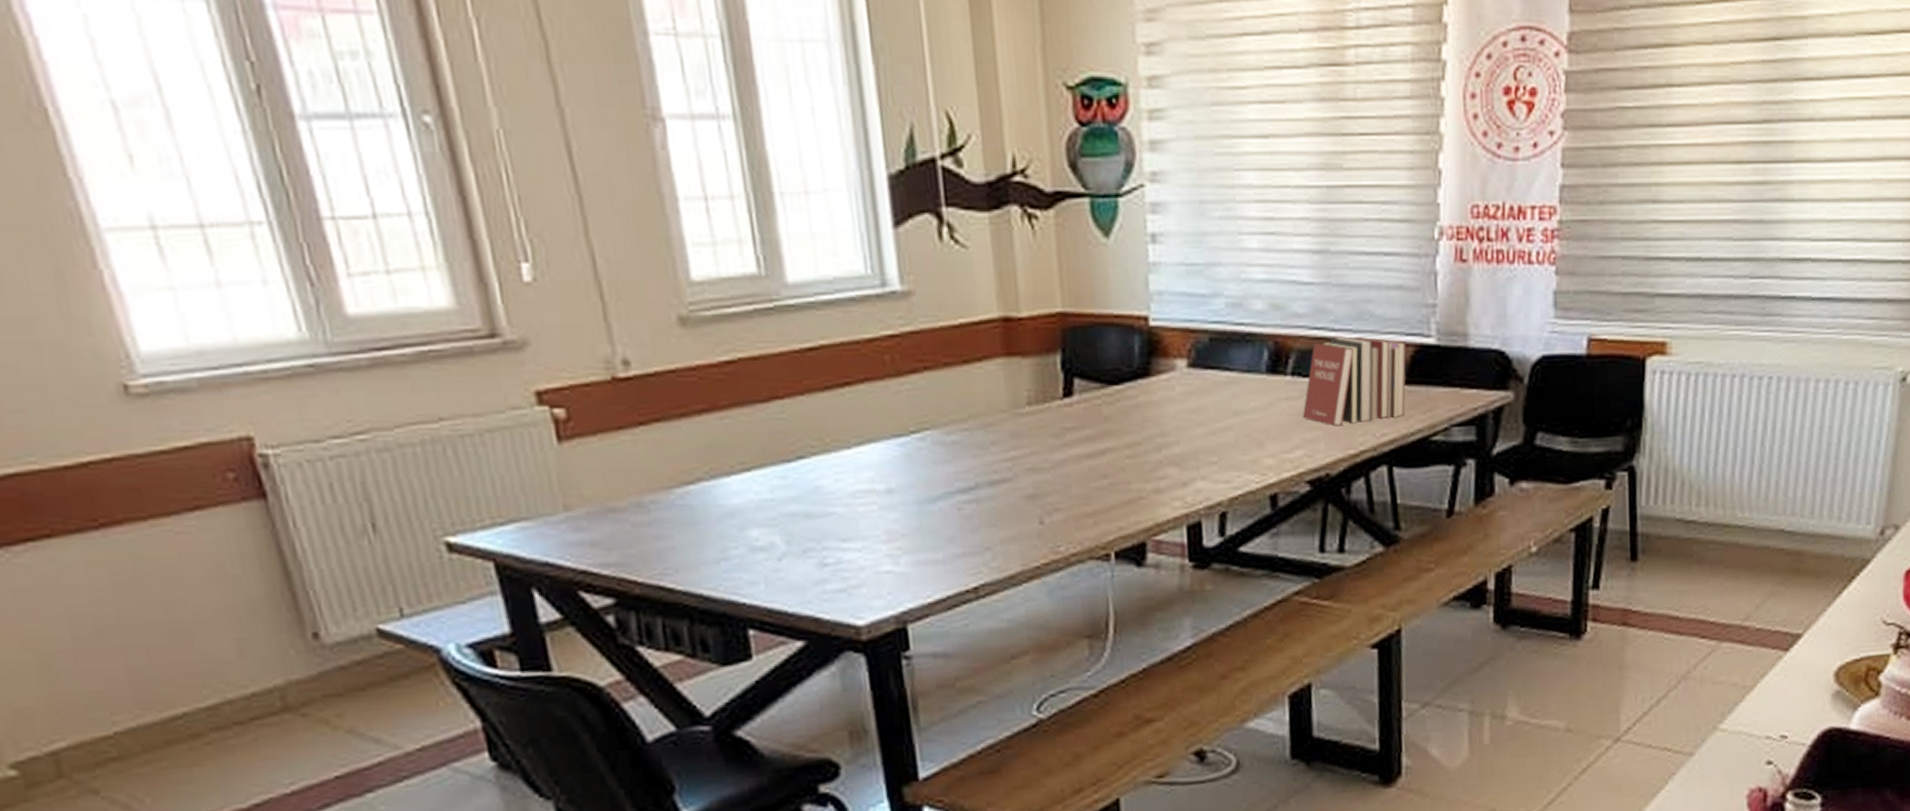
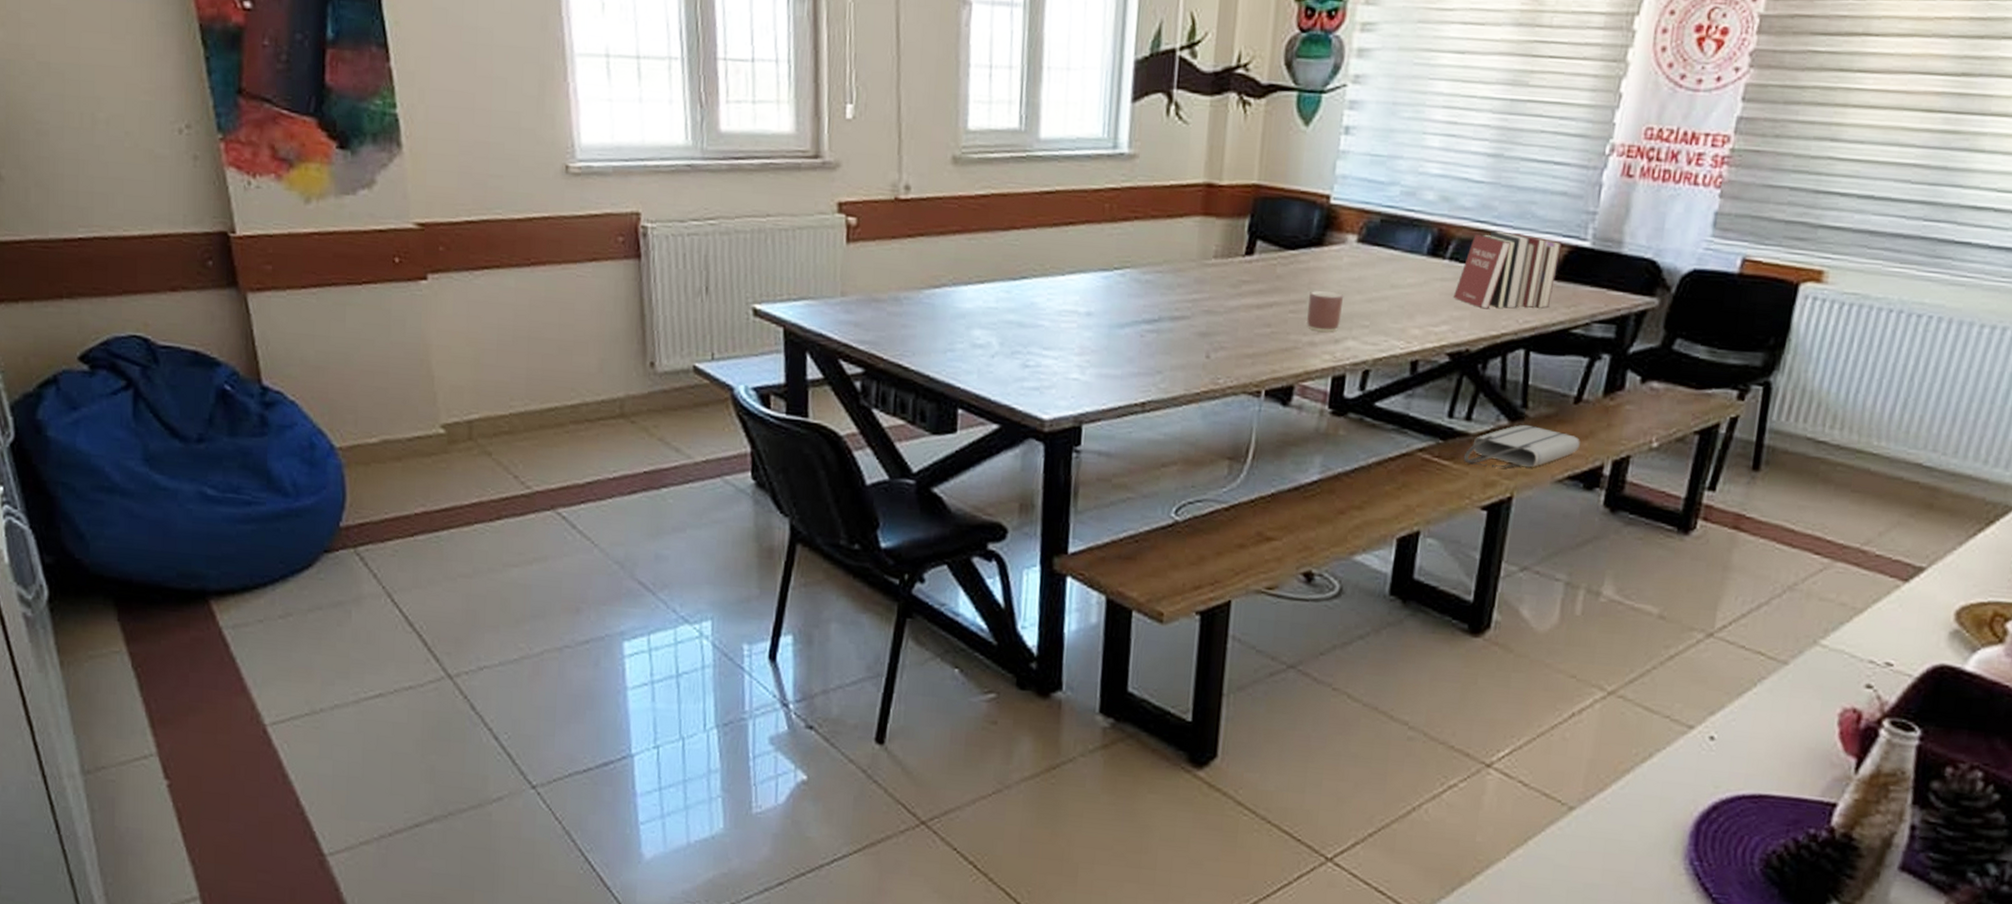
mug: none [1145,427,1185,476] -> present [1306,290,1344,332]
tote bag: none [1343,547,1460,601] -> present [1463,424,1580,468]

